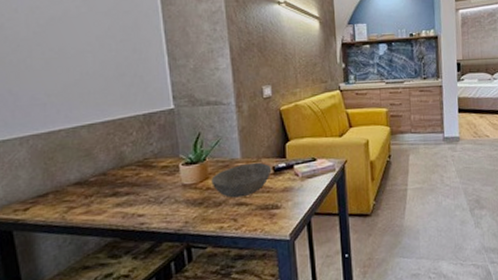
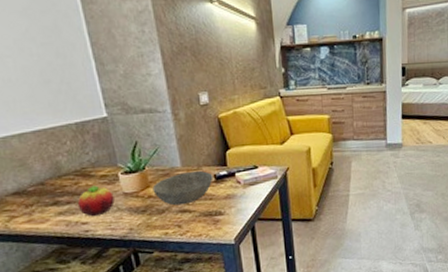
fruit: none [136,176,173,209] -> present [77,185,115,217]

